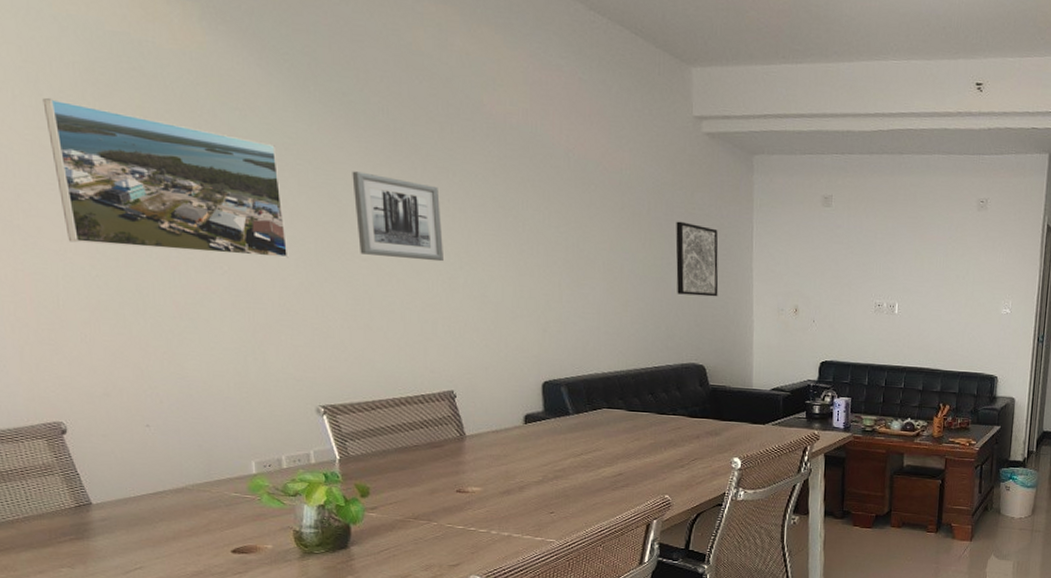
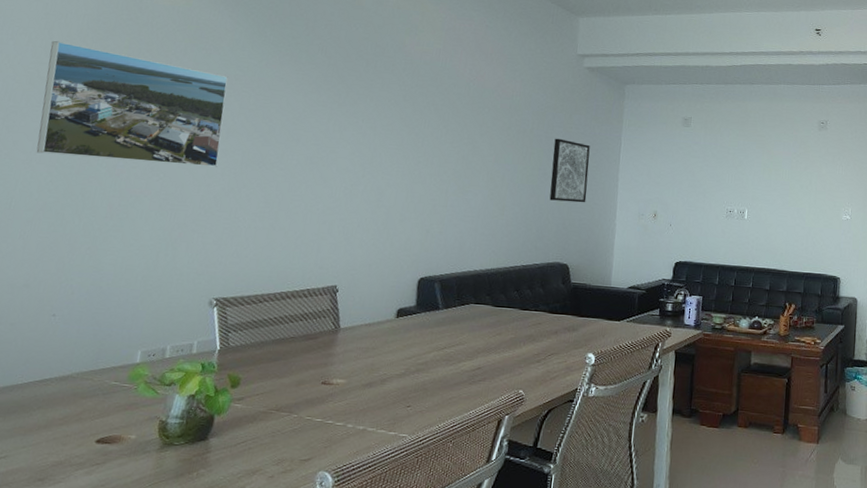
wall art: present [352,171,443,262] -> none [279,97,356,171]

